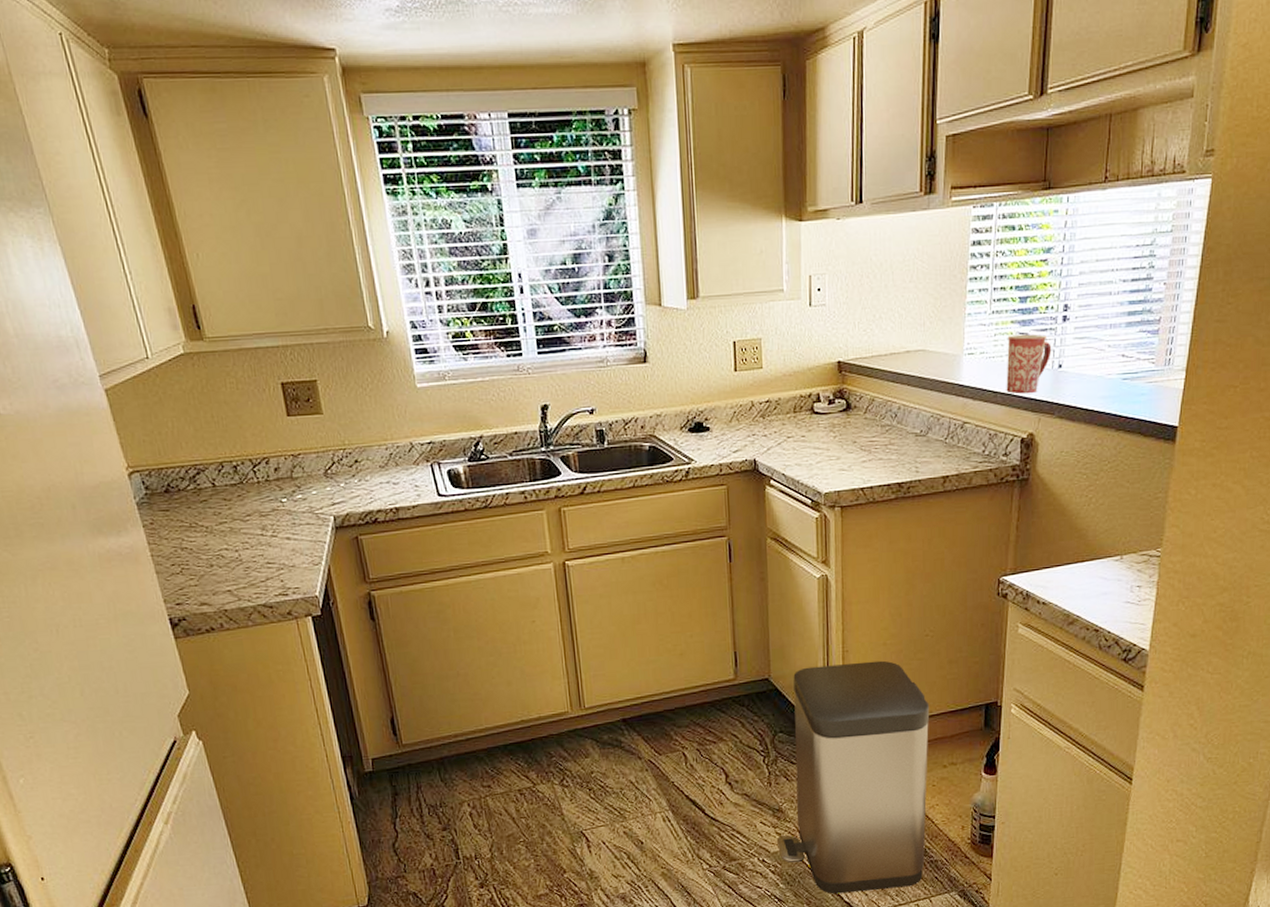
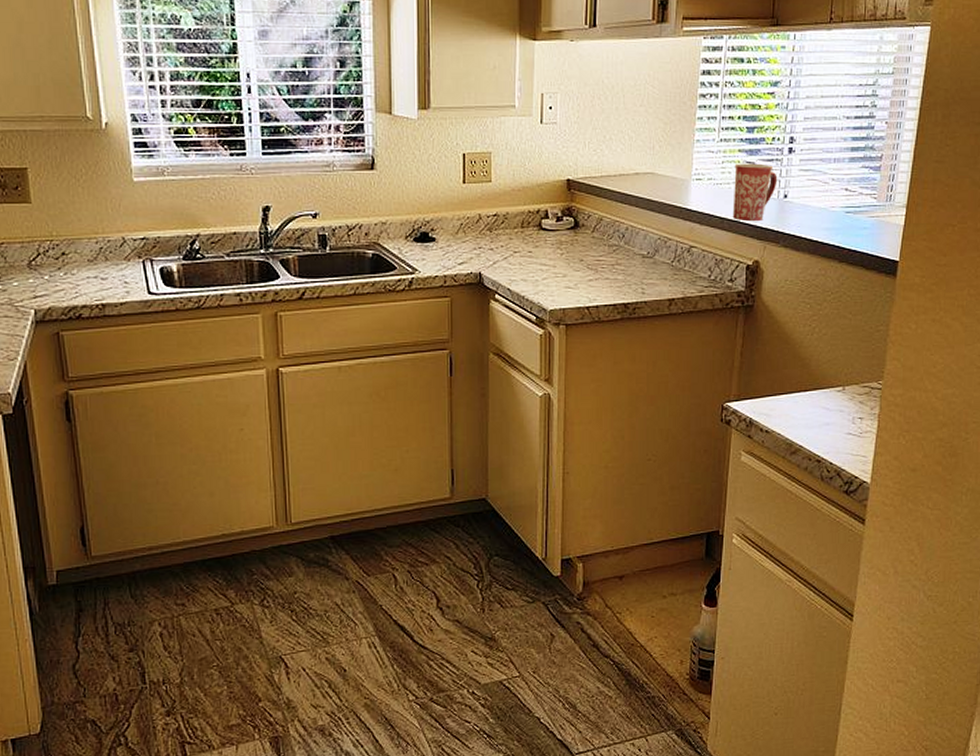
pedal bin: present [776,660,930,894] -> none [487,484,651,731]

